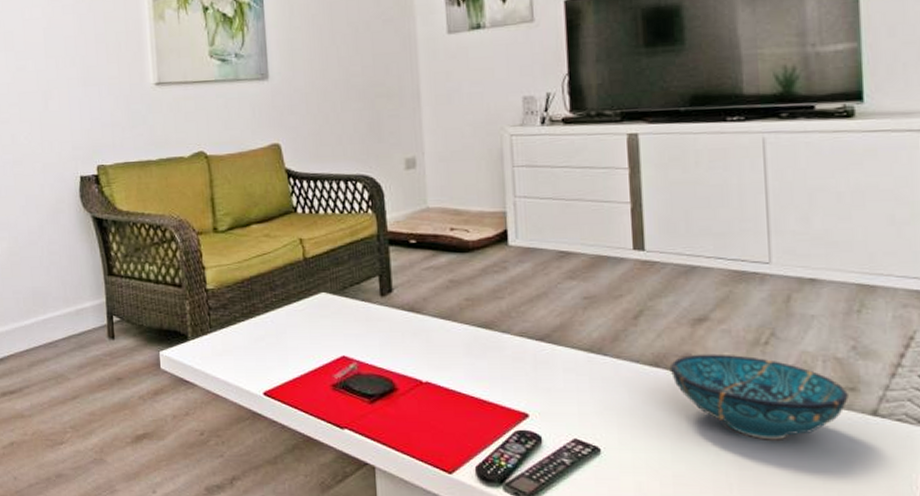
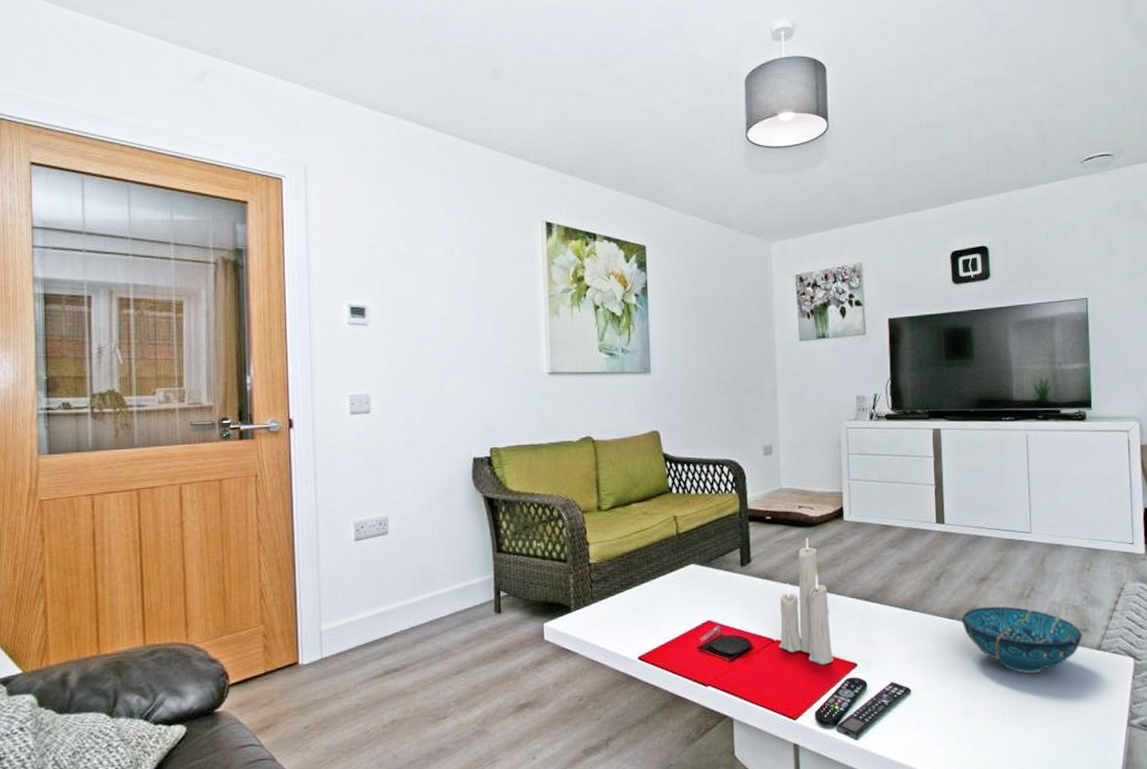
candle: none [428,265,498,413] -> present [779,538,833,665]

